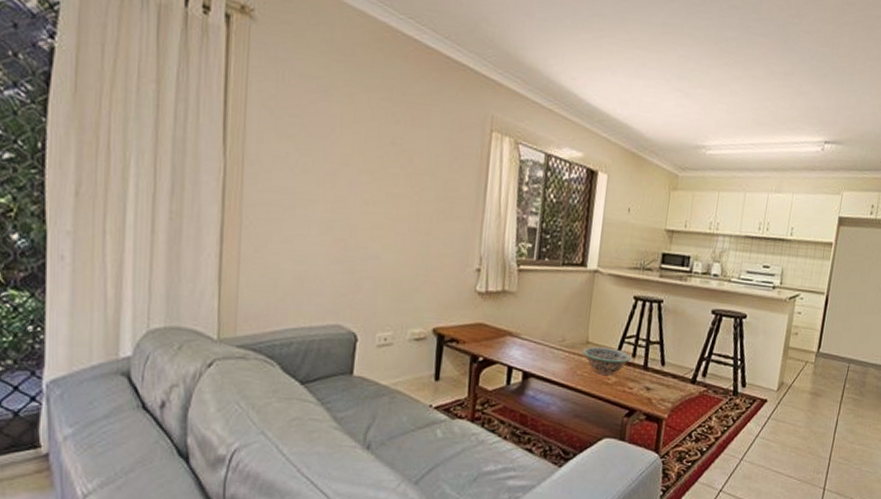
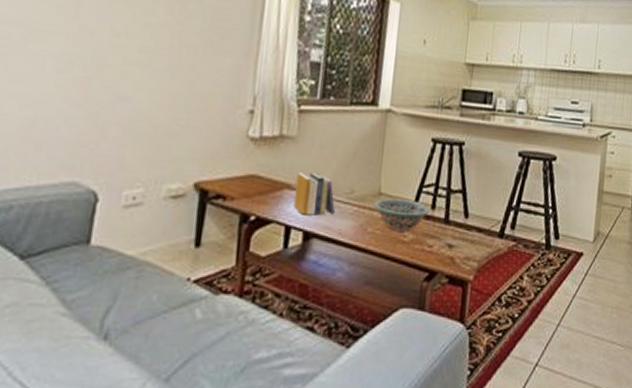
books: none [514,322,549,359] -> present [293,172,335,216]

